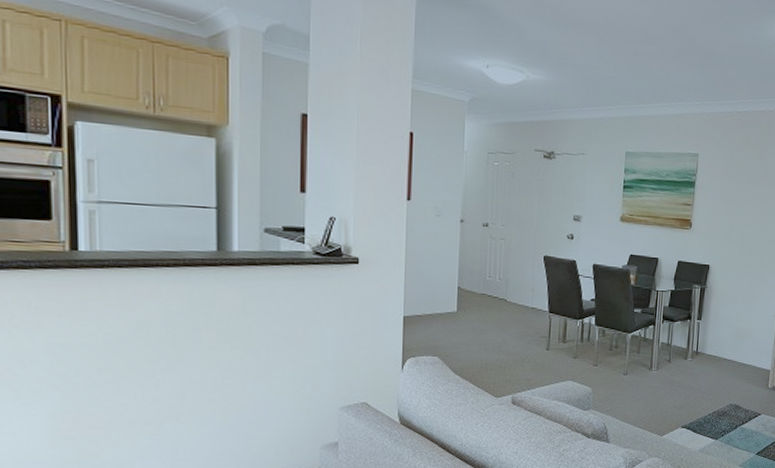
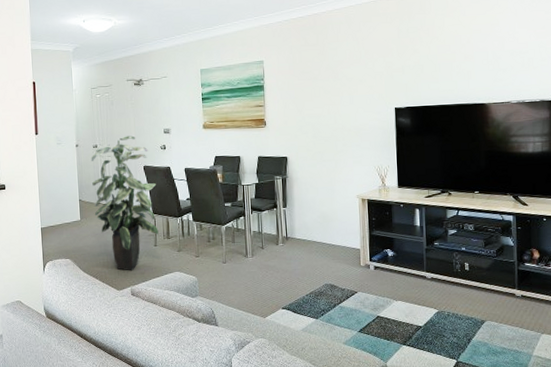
indoor plant: none [475,217,558,376] -> present [91,136,159,271]

